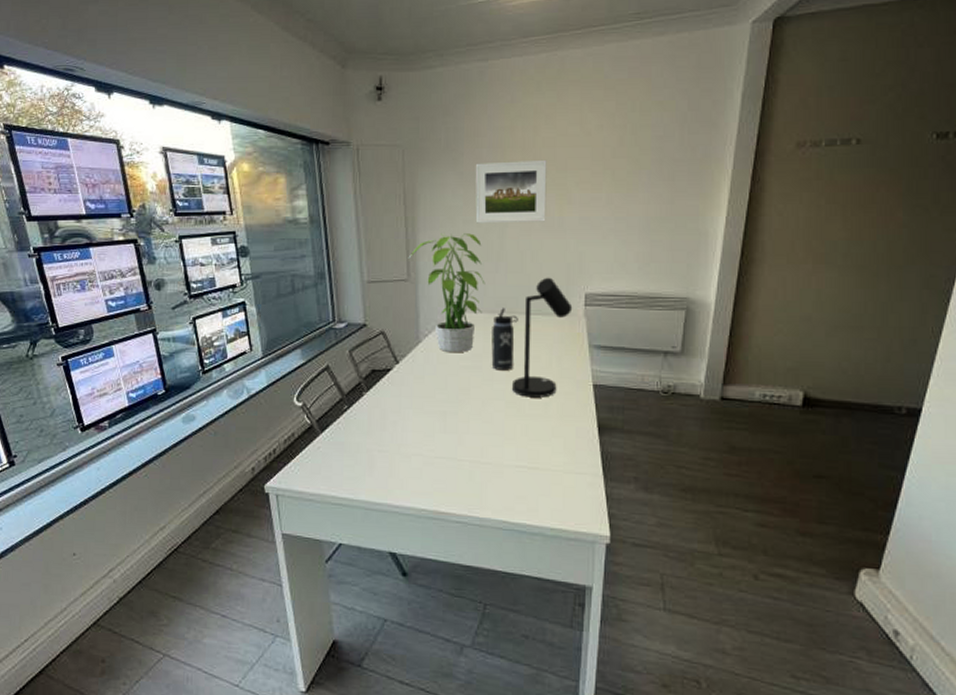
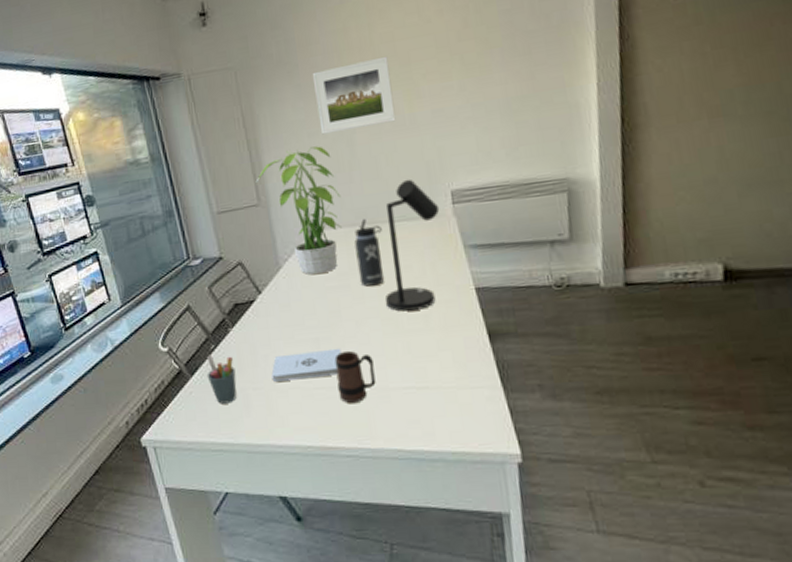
pen holder: none [336,414,364,462] -> present [206,355,237,404]
notepad: none [397,422,465,448] -> present [271,348,342,382]
mug: none [457,426,493,476] -> present [334,350,376,404]

